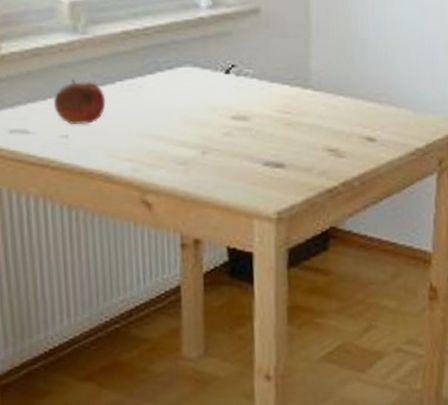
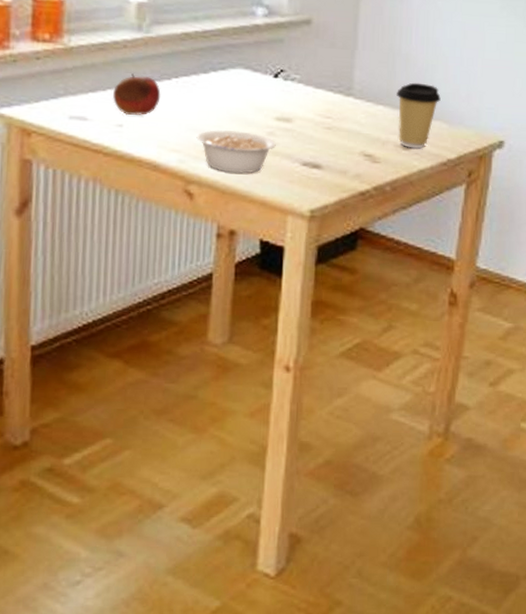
legume: none [148,133,234,179] -> present [196,130,276,174]
coffee cup: none [356,69,404,140] -> present [395,82,441,149]

